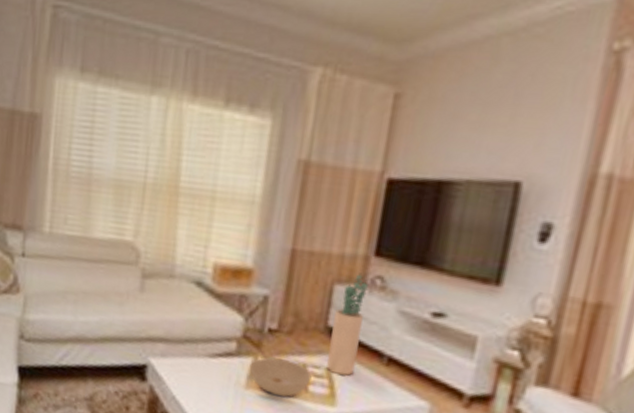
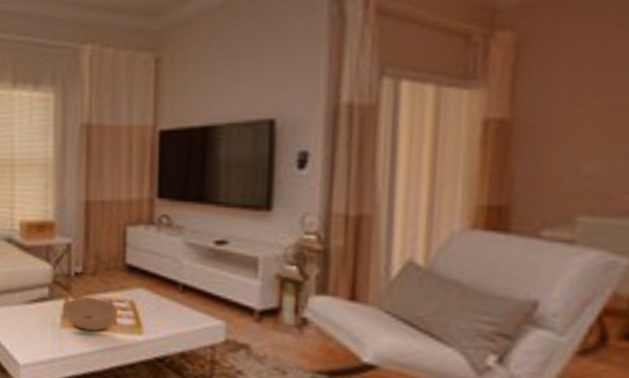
vase: present [327,273,368,376] -> none [130,214,156,307]

